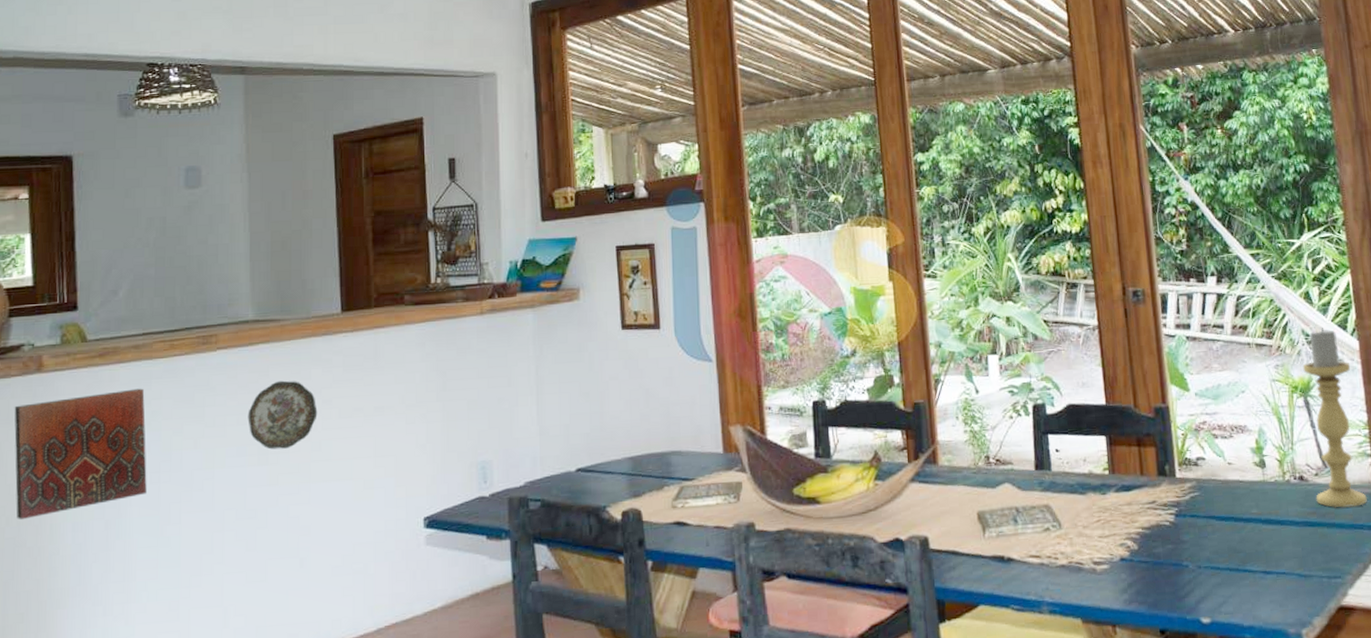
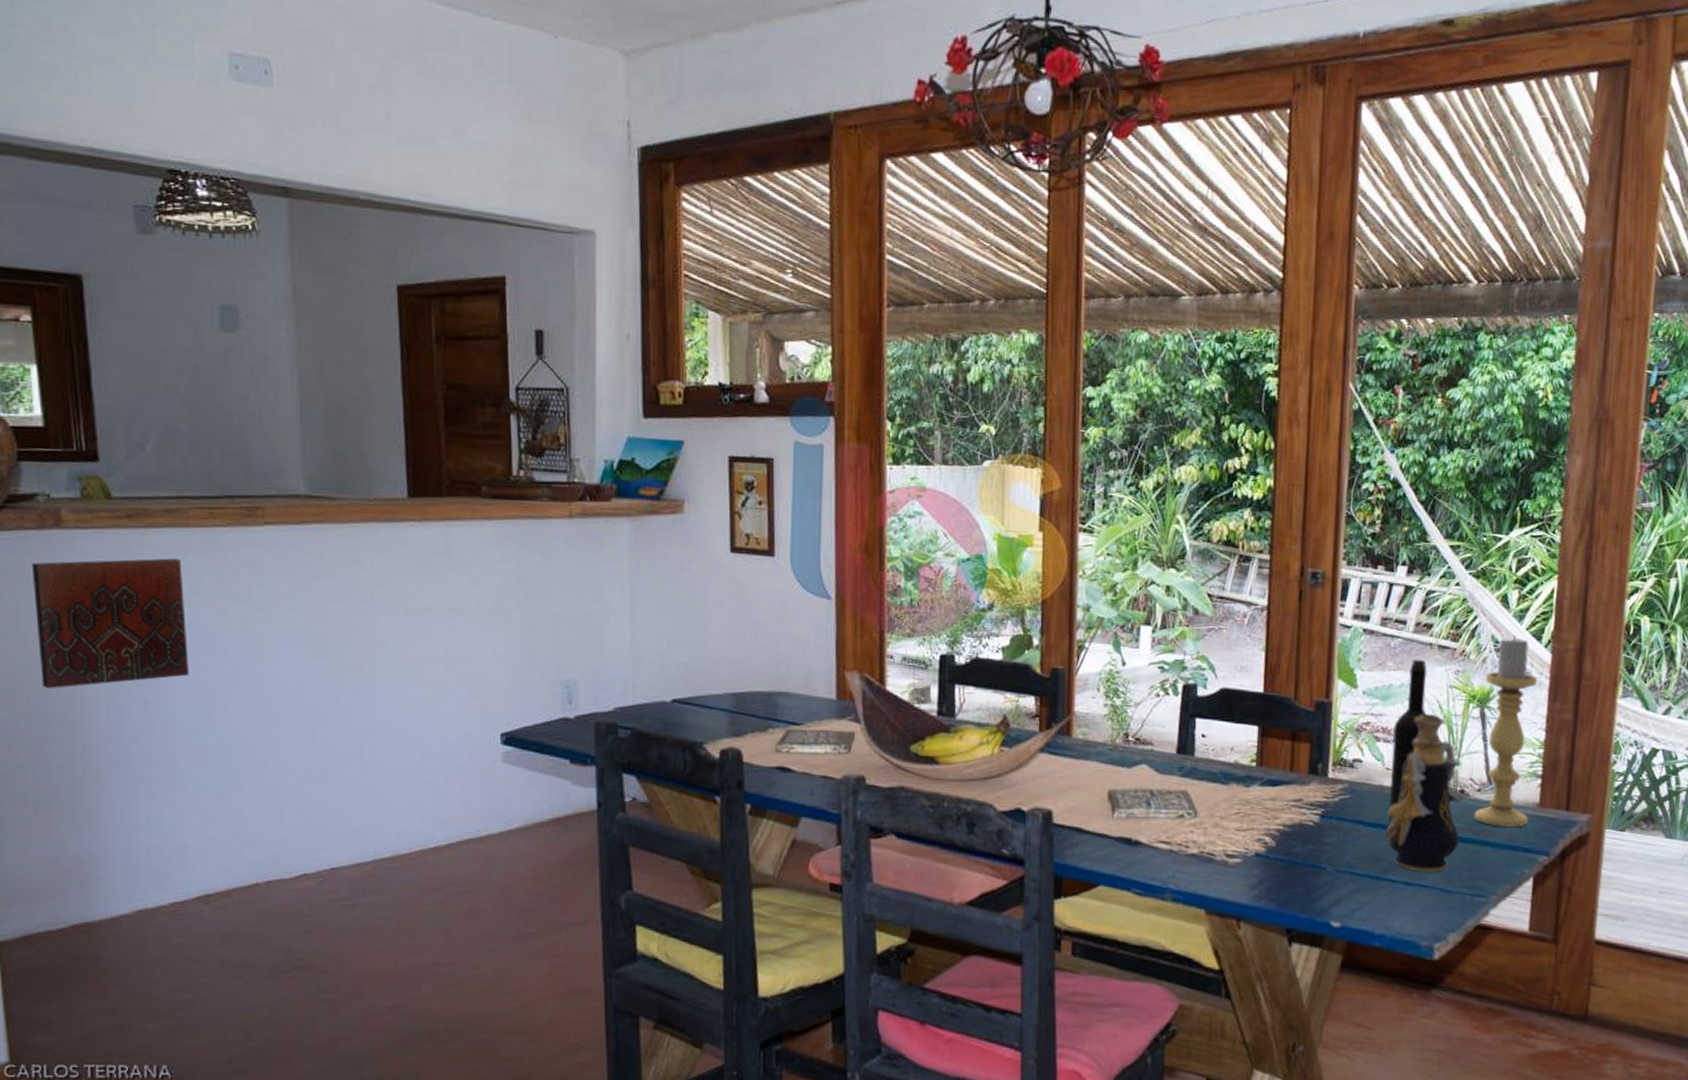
decorative plate: present [247,380,318,450] -> none [301,567,381,643]
wine bottle: none [1228,358,1256,511] -> present [1388,659,1427,819]
decorative vase: none [1236,408,1307,560] -> present [1386,714,1467,873]

